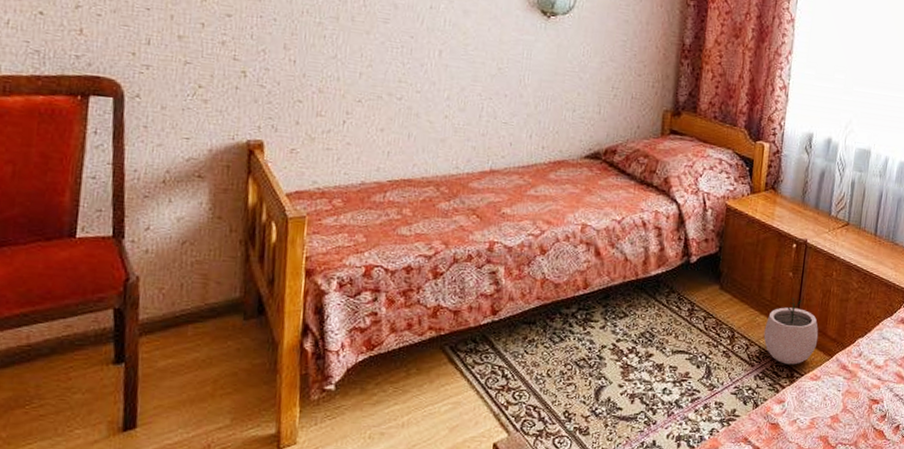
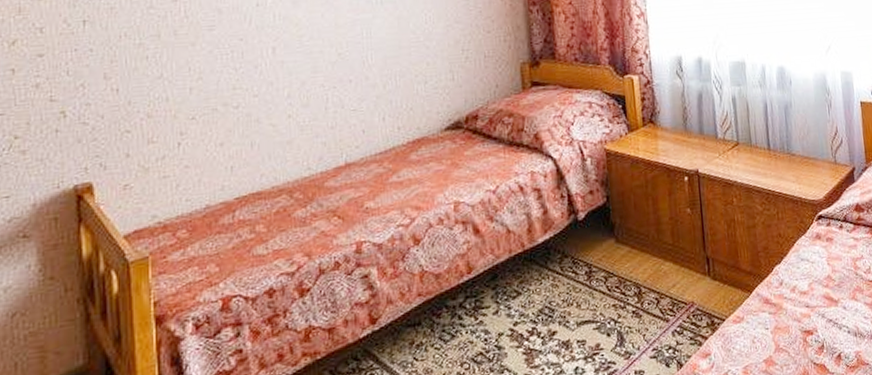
plant pot: present [763,297,819,365] -> none [672,235,733,312]

